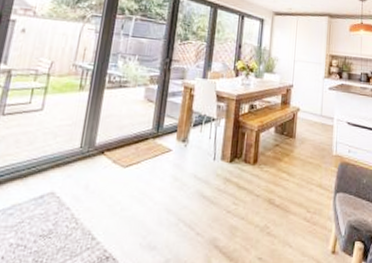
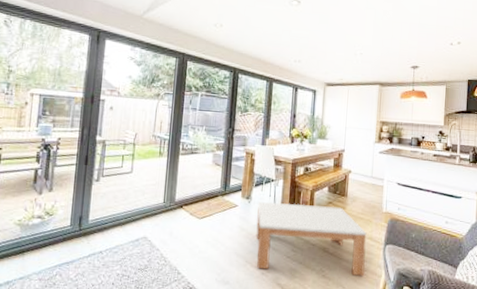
coffee table: none [191,145,316,231] -> present [256,202,367,276]

